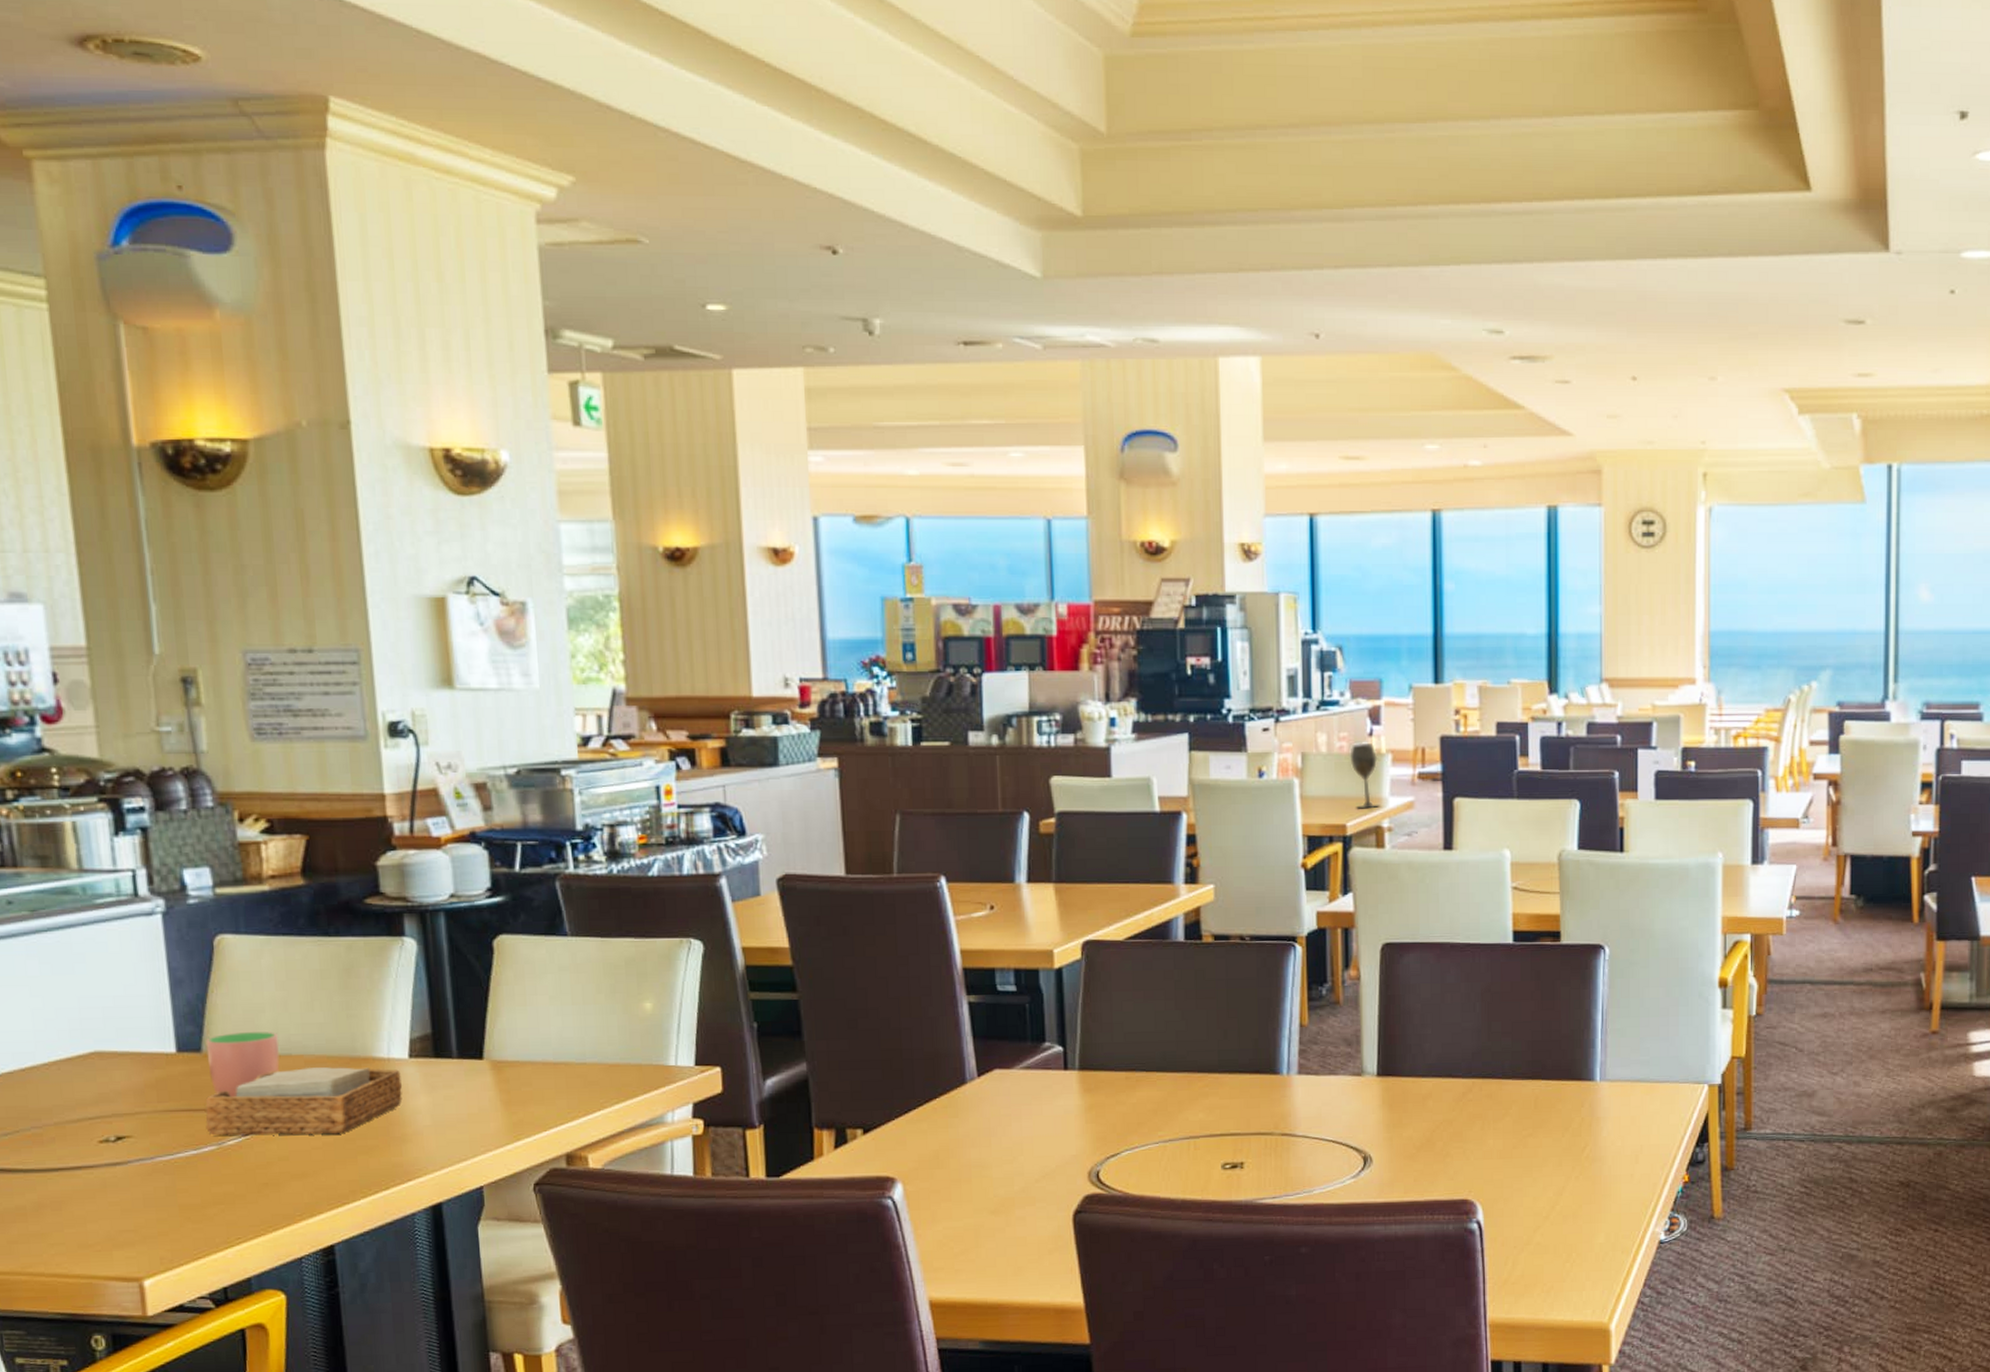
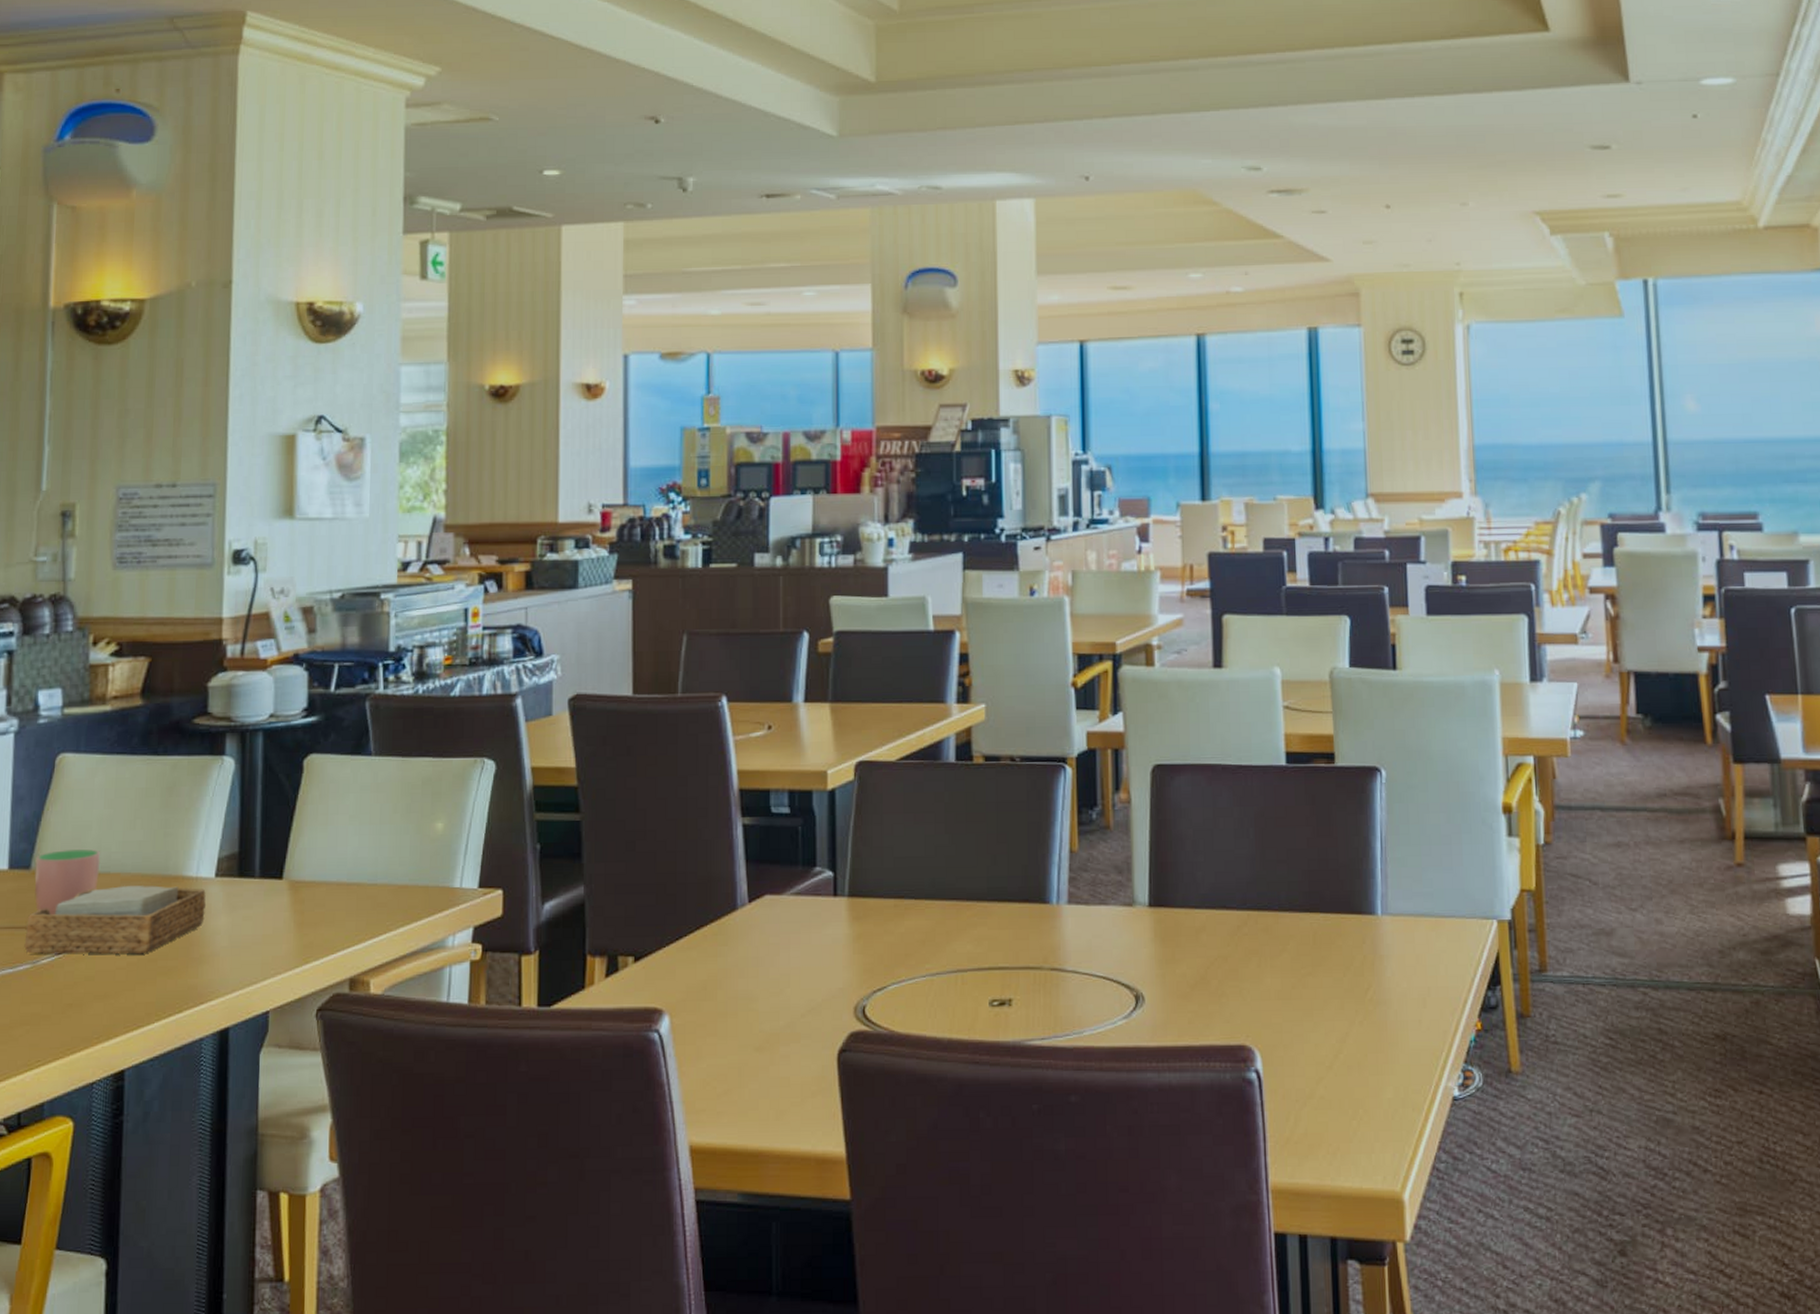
wine glass: present [1350,742,1380,809] -> none [1119,560,1149,627]

